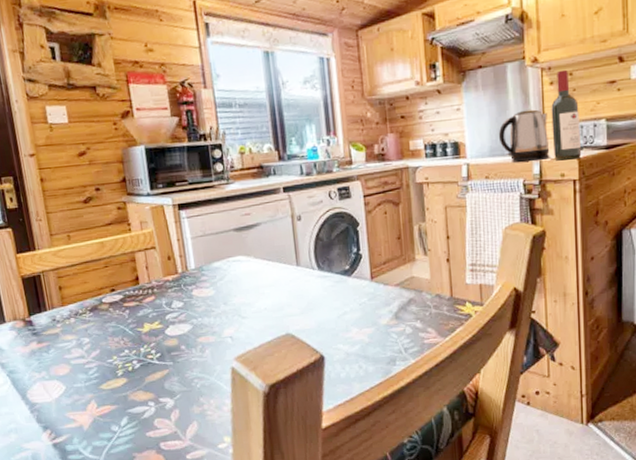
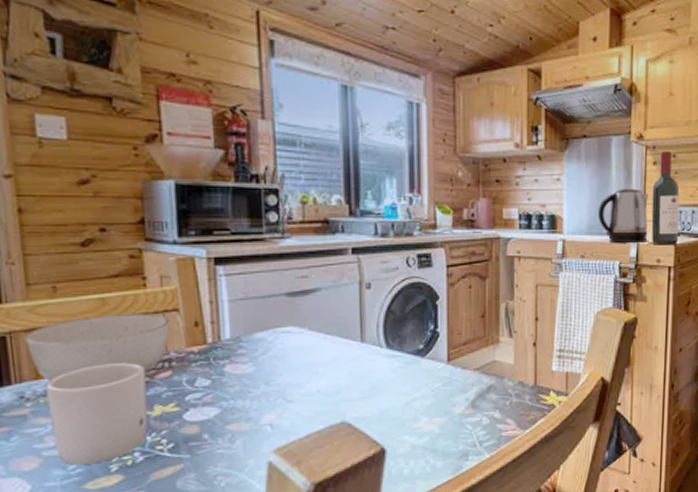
bowl: none [52,252,151,307] -> present [25,314,171,381]
mug: none [69,291,141,371] -> present [45,363,149,465]

